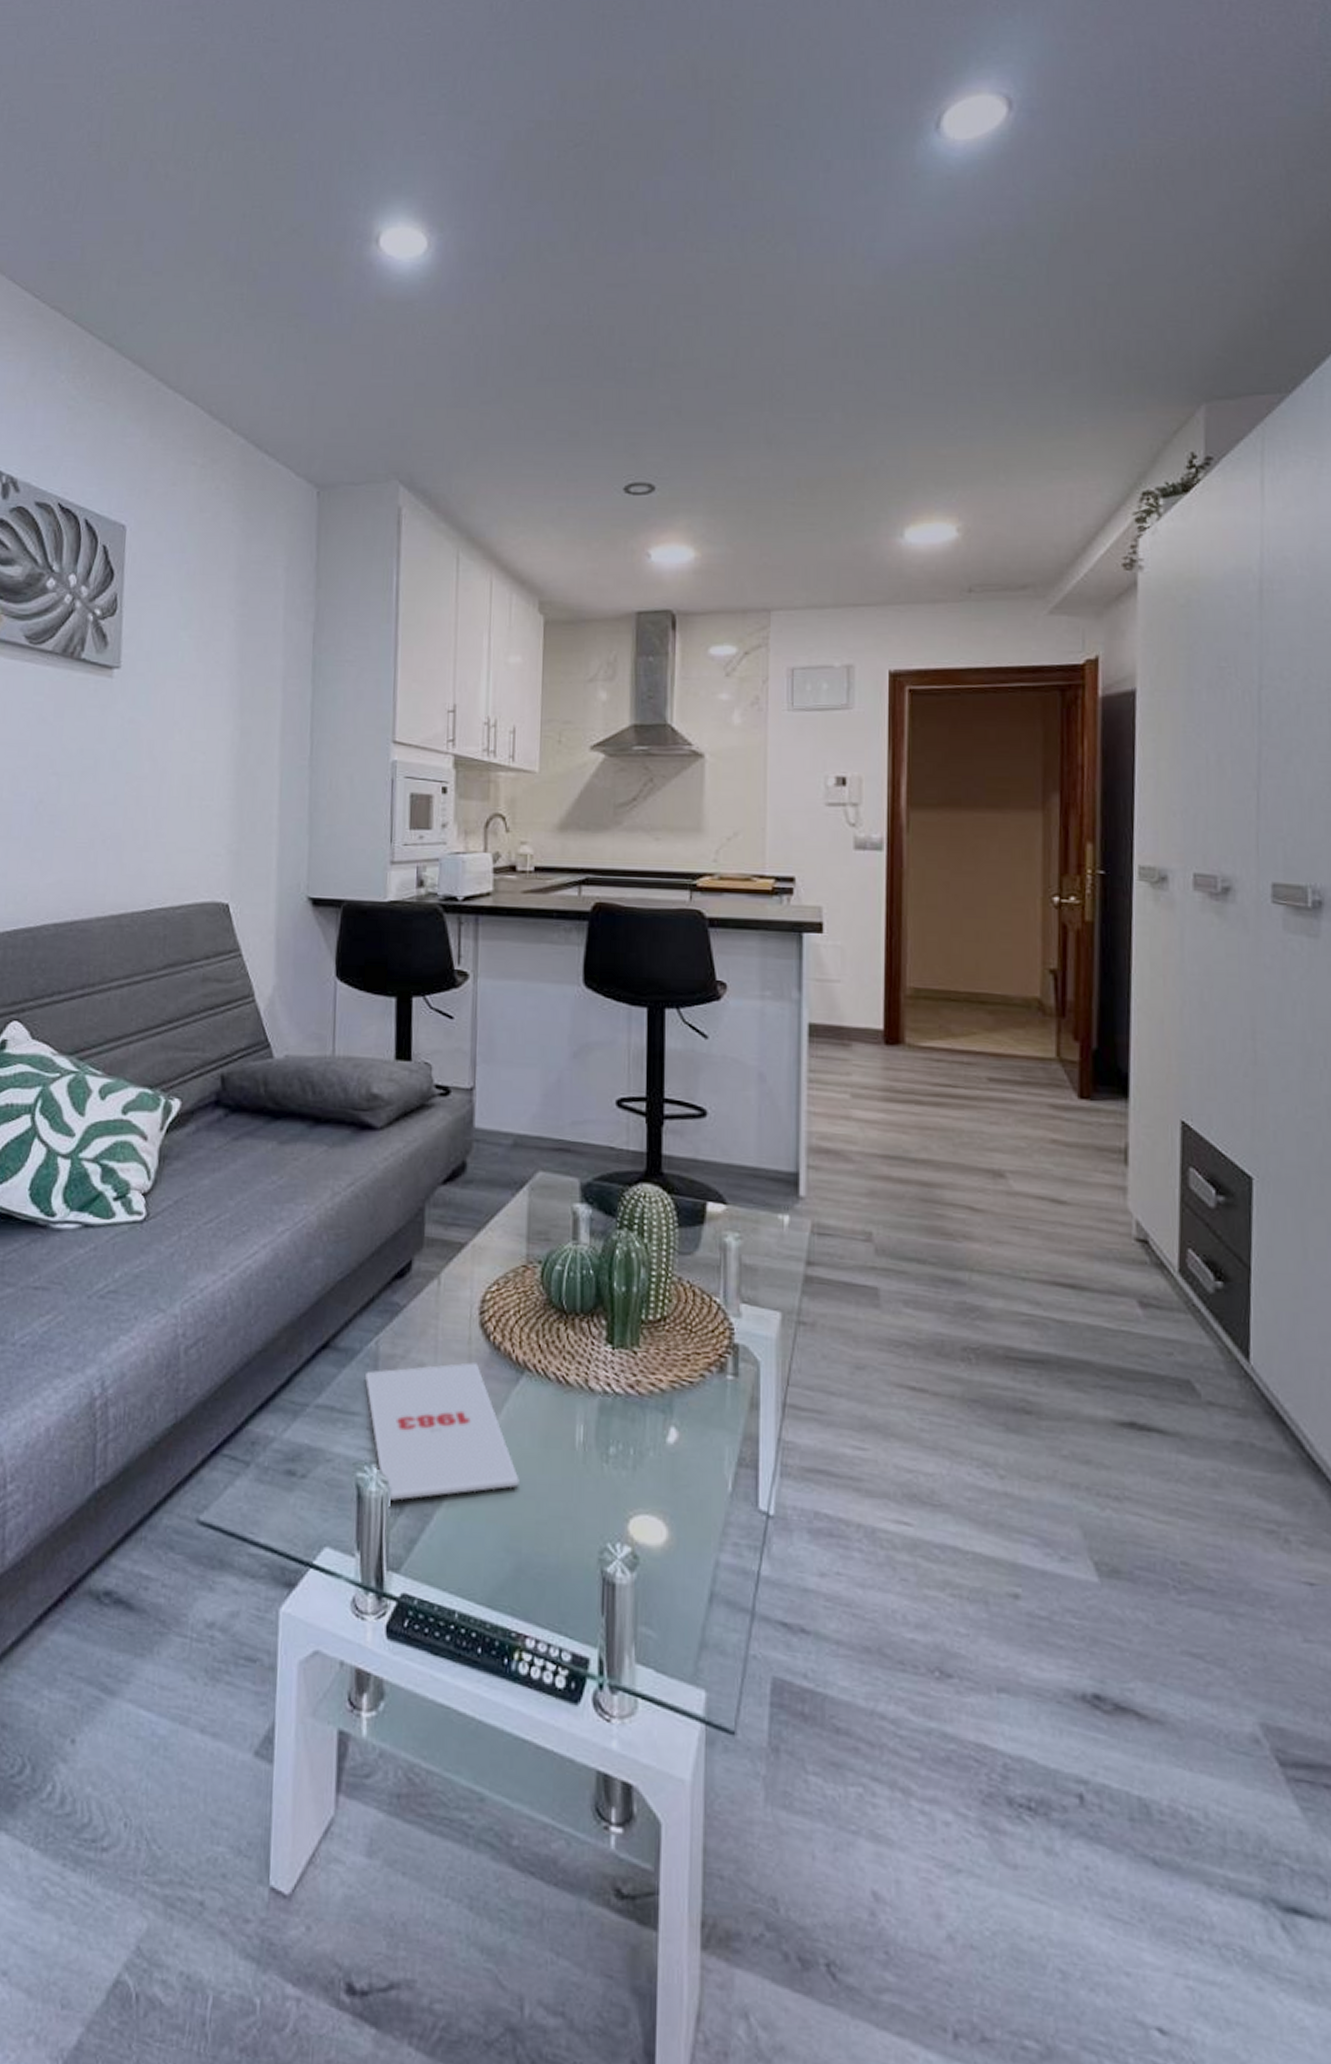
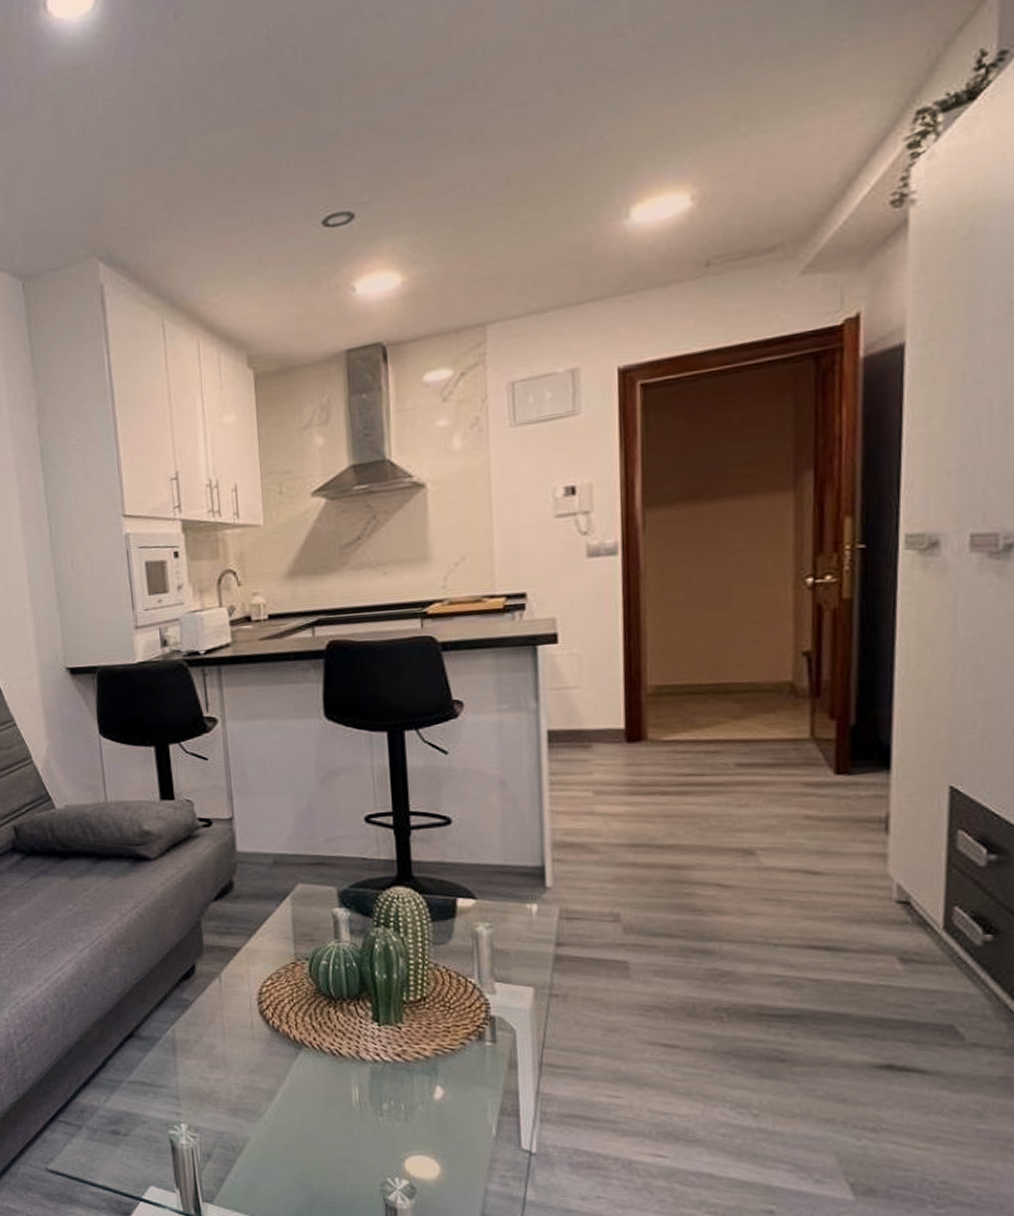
magazine: present [364,1362,519,1502] -> none [166,1043,307,1151]

